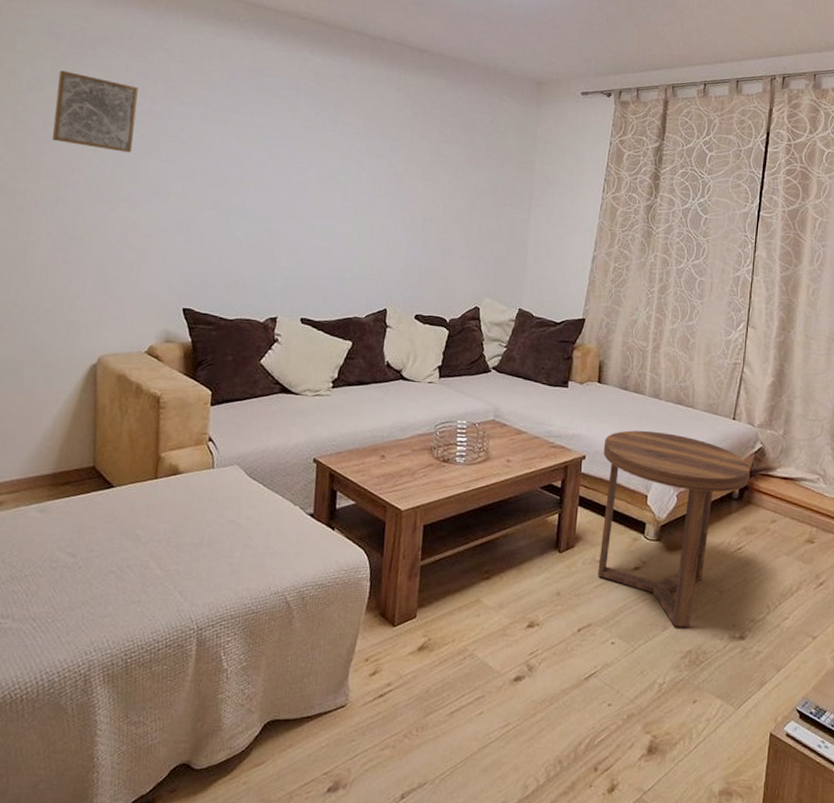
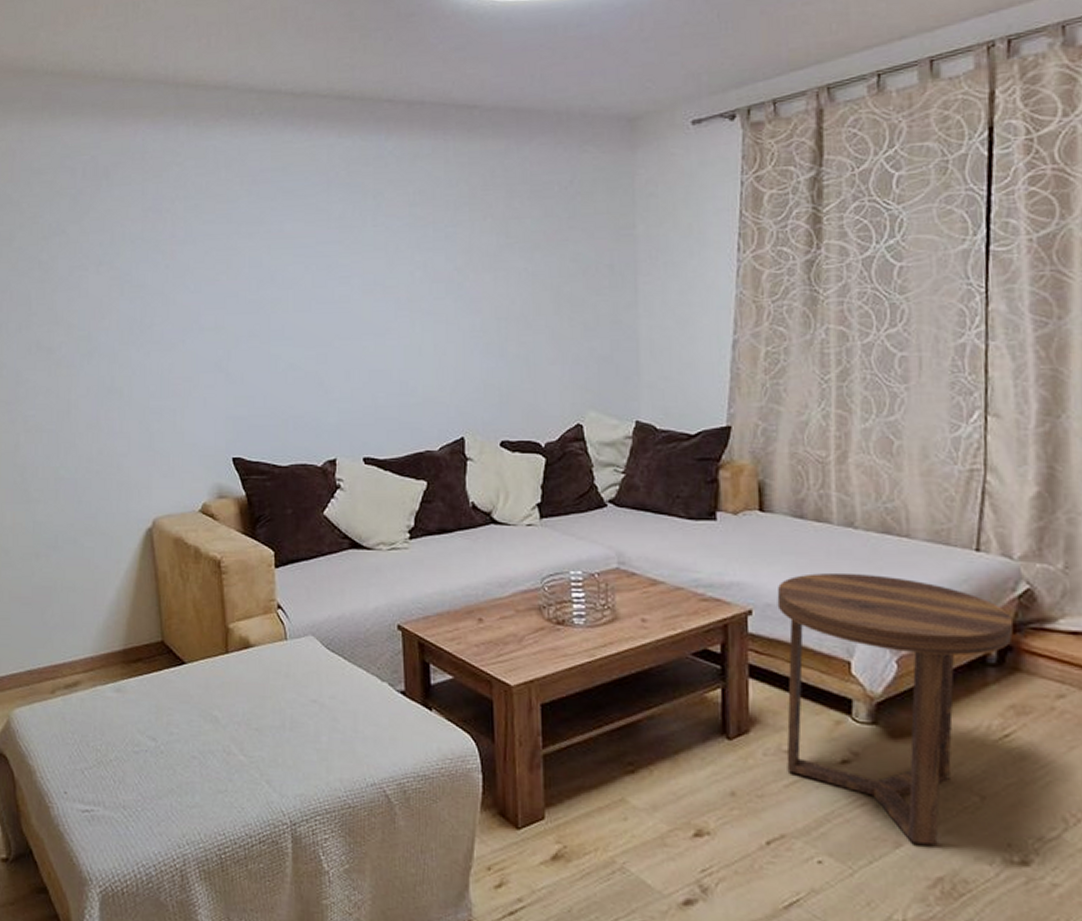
wall art: present [52,71,138,153] -> none [77,207,159,289]

